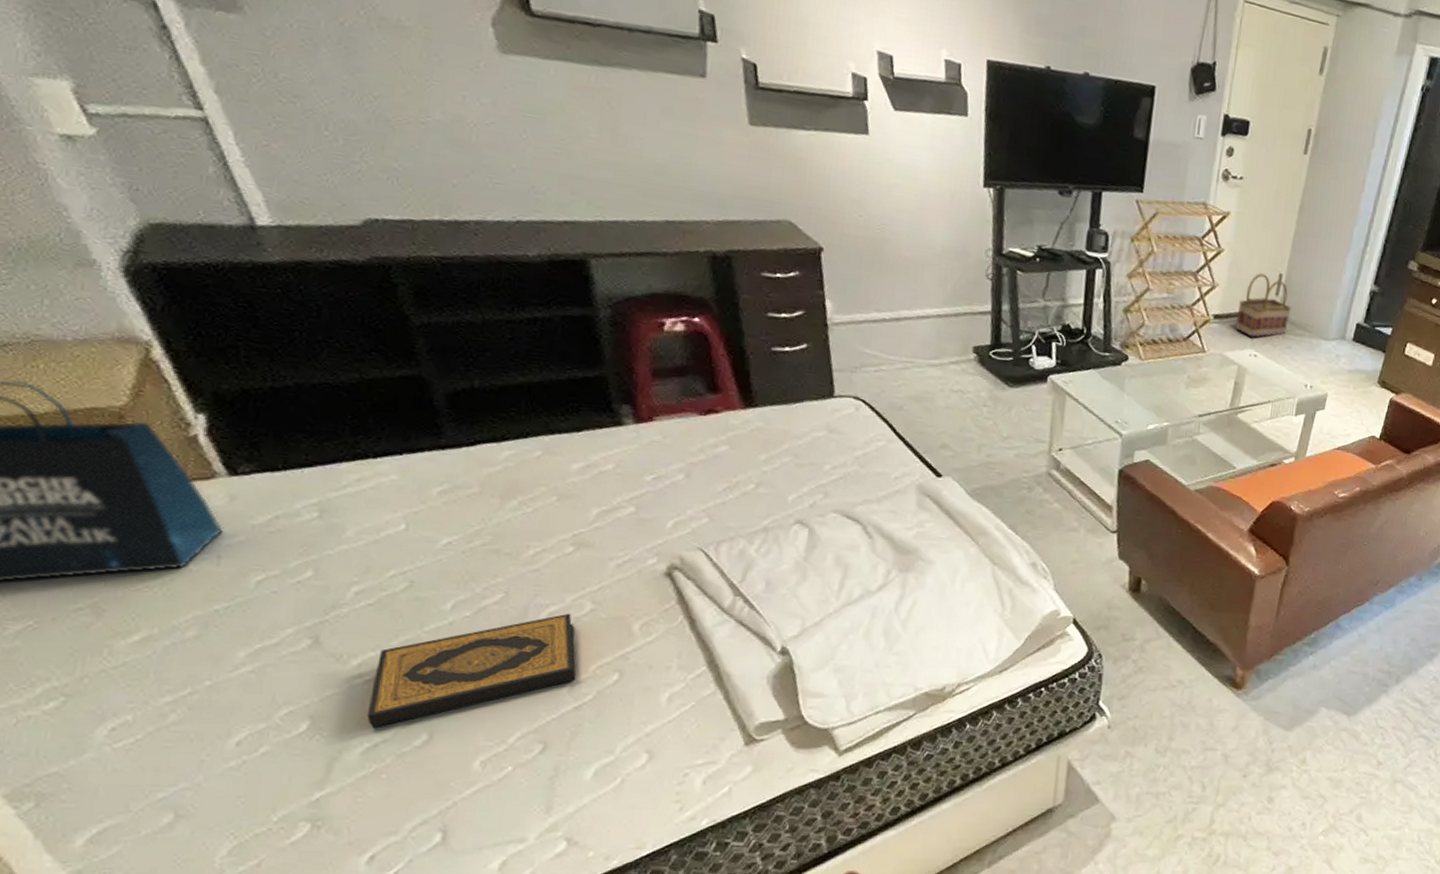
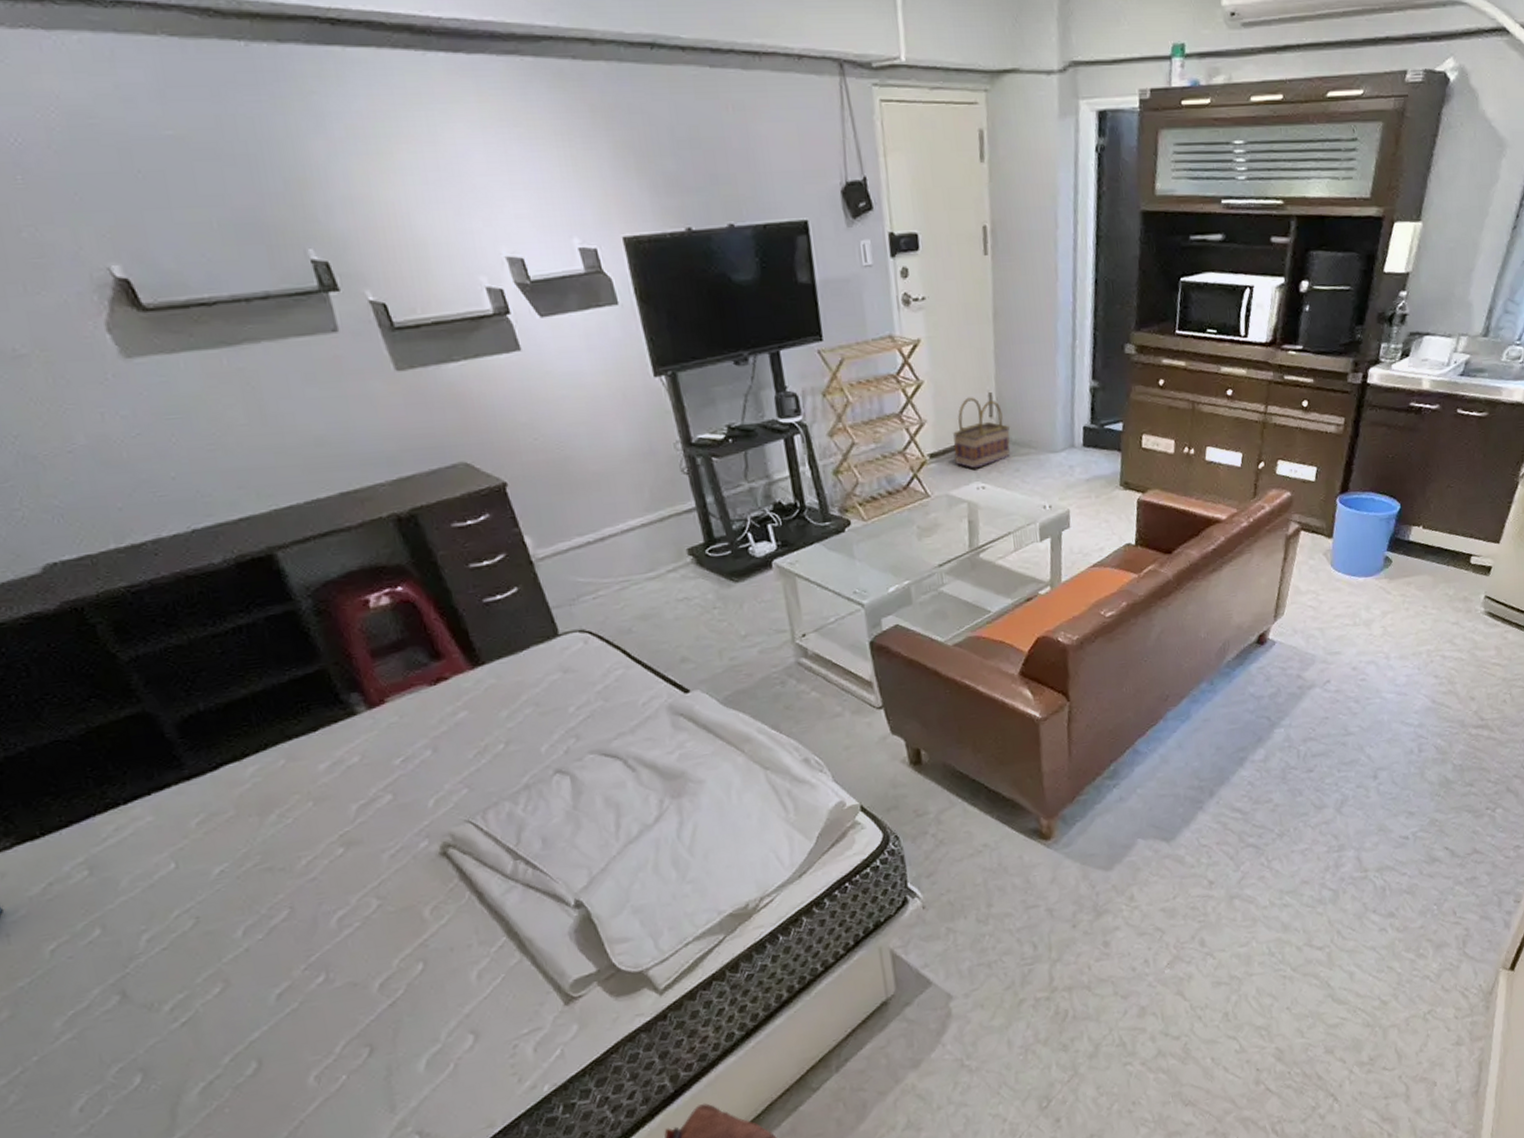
hardback book: present [366,613,577,729] -> none [188,914,383,1068]

